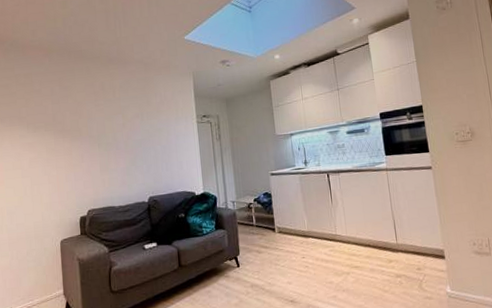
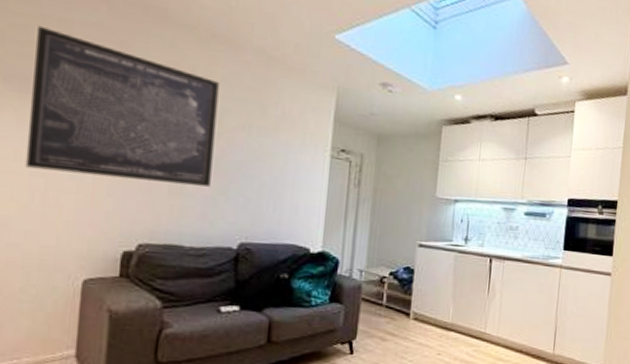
wall art: none [14,82,124,173] -> present [25,25,219,187]

